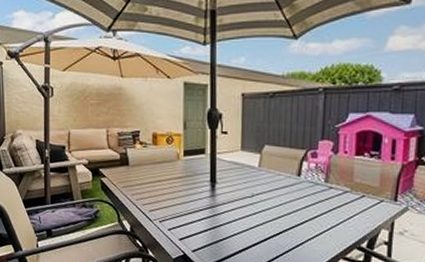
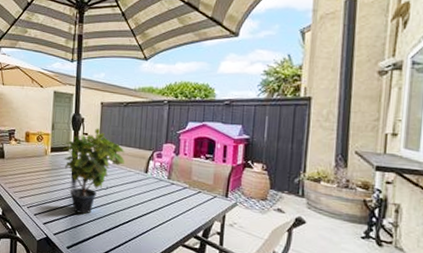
potted plant: none [198,125,274,227] -> present [63,128,125,214]

